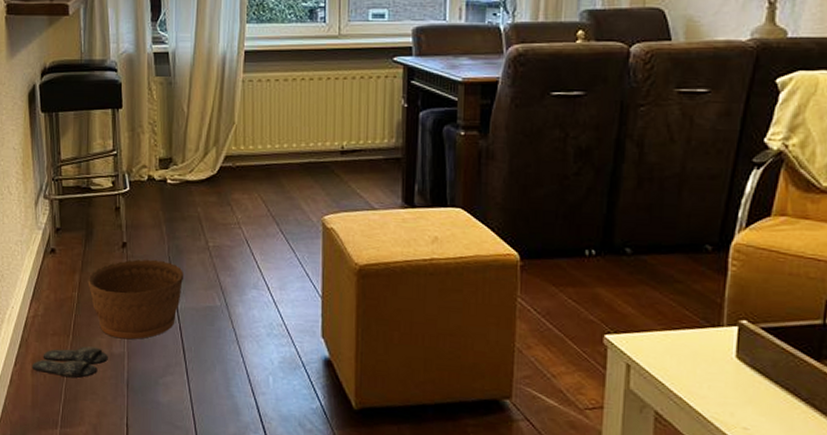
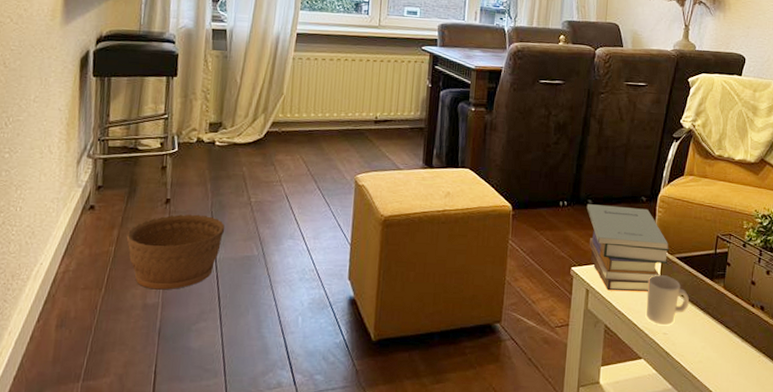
slippers: present [31,346,108,378] -> none [56,298,141,330]
books: none [623,254,750,372] -> present [586,204,669,292]
mug: none [715,350,783,418] -> present [645,275,690,325]

